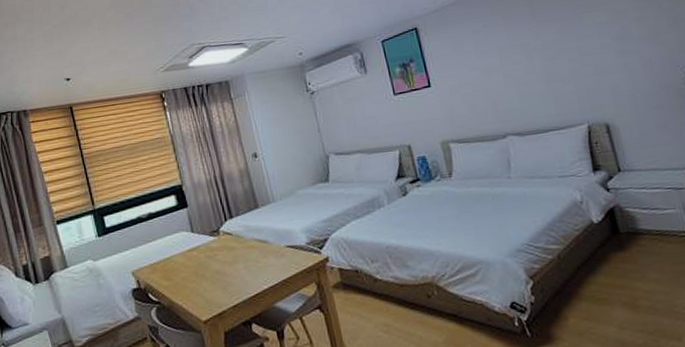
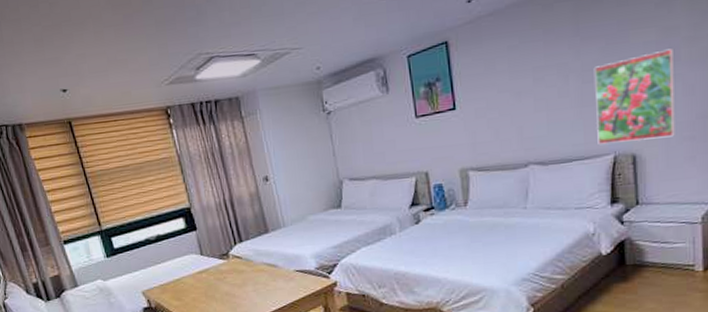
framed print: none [554,28,643,115] -> present [593,48,676,144]

